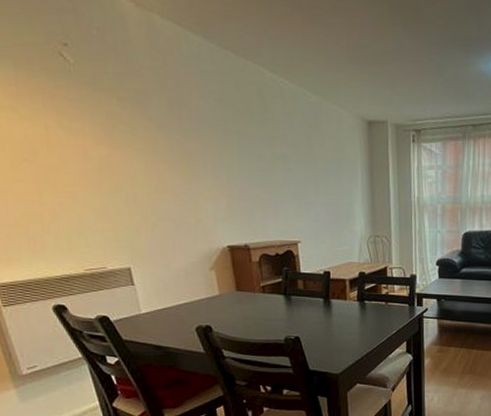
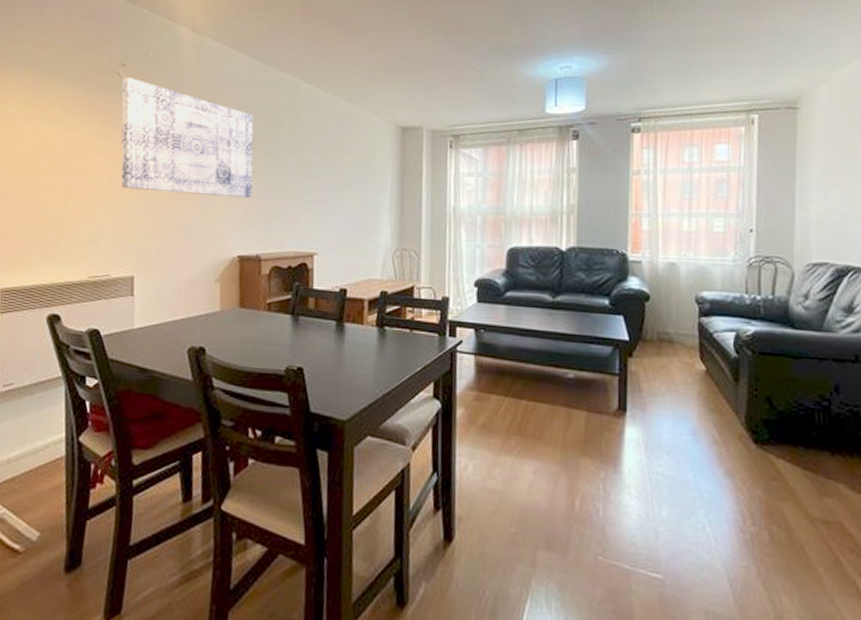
wall art: none [67,59,233,192] -> present [121,77,254,199]

